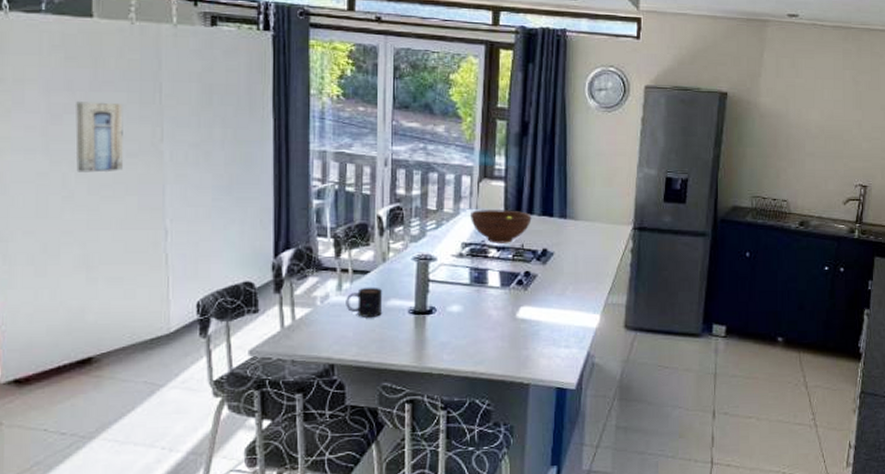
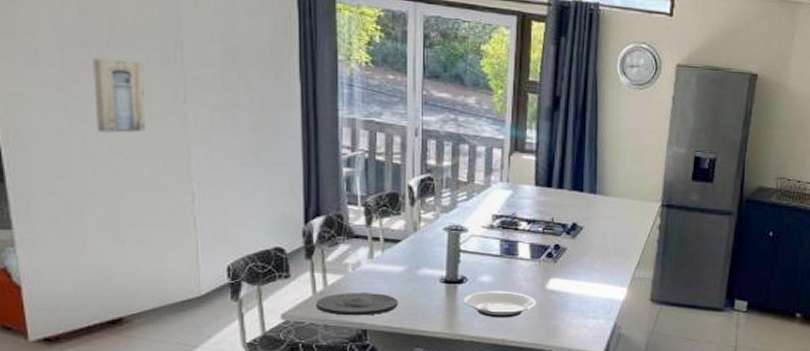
plate: none [284,326,366,351] -> present [316,293,398,316]
mug: present [346,287,383,319] -> none [377,255,415,286]
plate: none [432,321,507,349] -> present [464,291,537,318]
fruit bowl: present [471,210,532,243] -> none [501,183,562,217]

